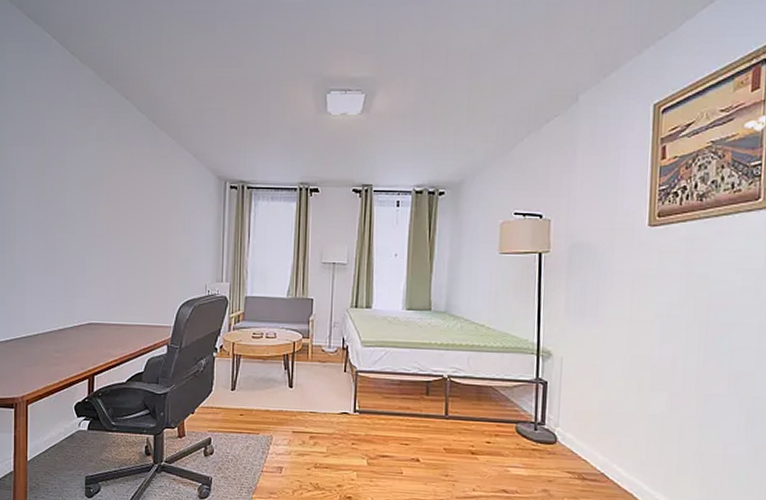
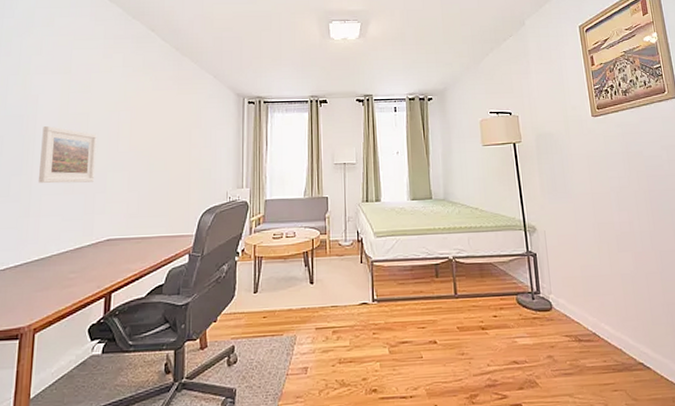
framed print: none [20,203,75,264] -> present [38,126,97,184]

